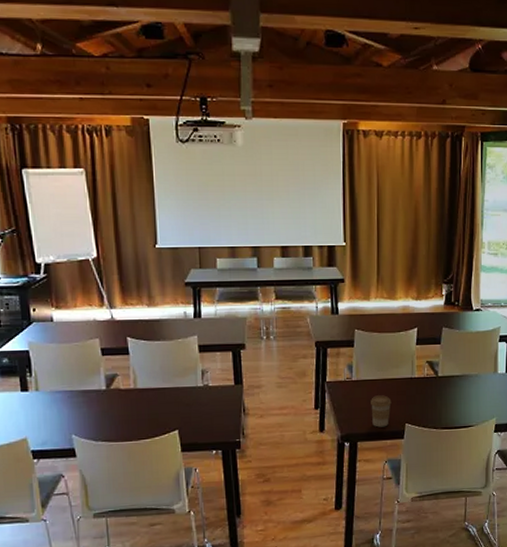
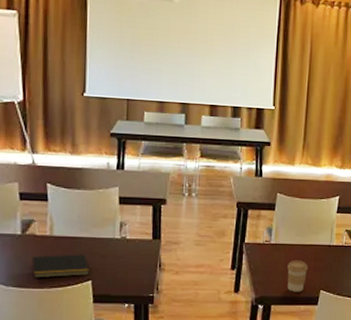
notepad: none [118,404,175,432] -> present [32,254,89,278]

